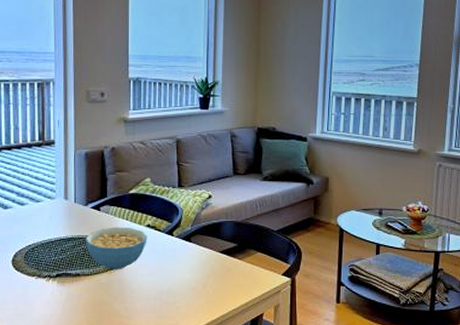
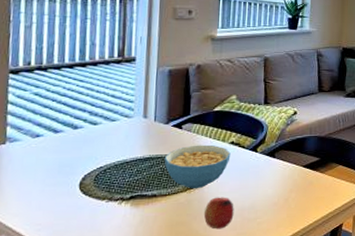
fruit: none [124,279,153,311] -> present [203,197,234,230]

